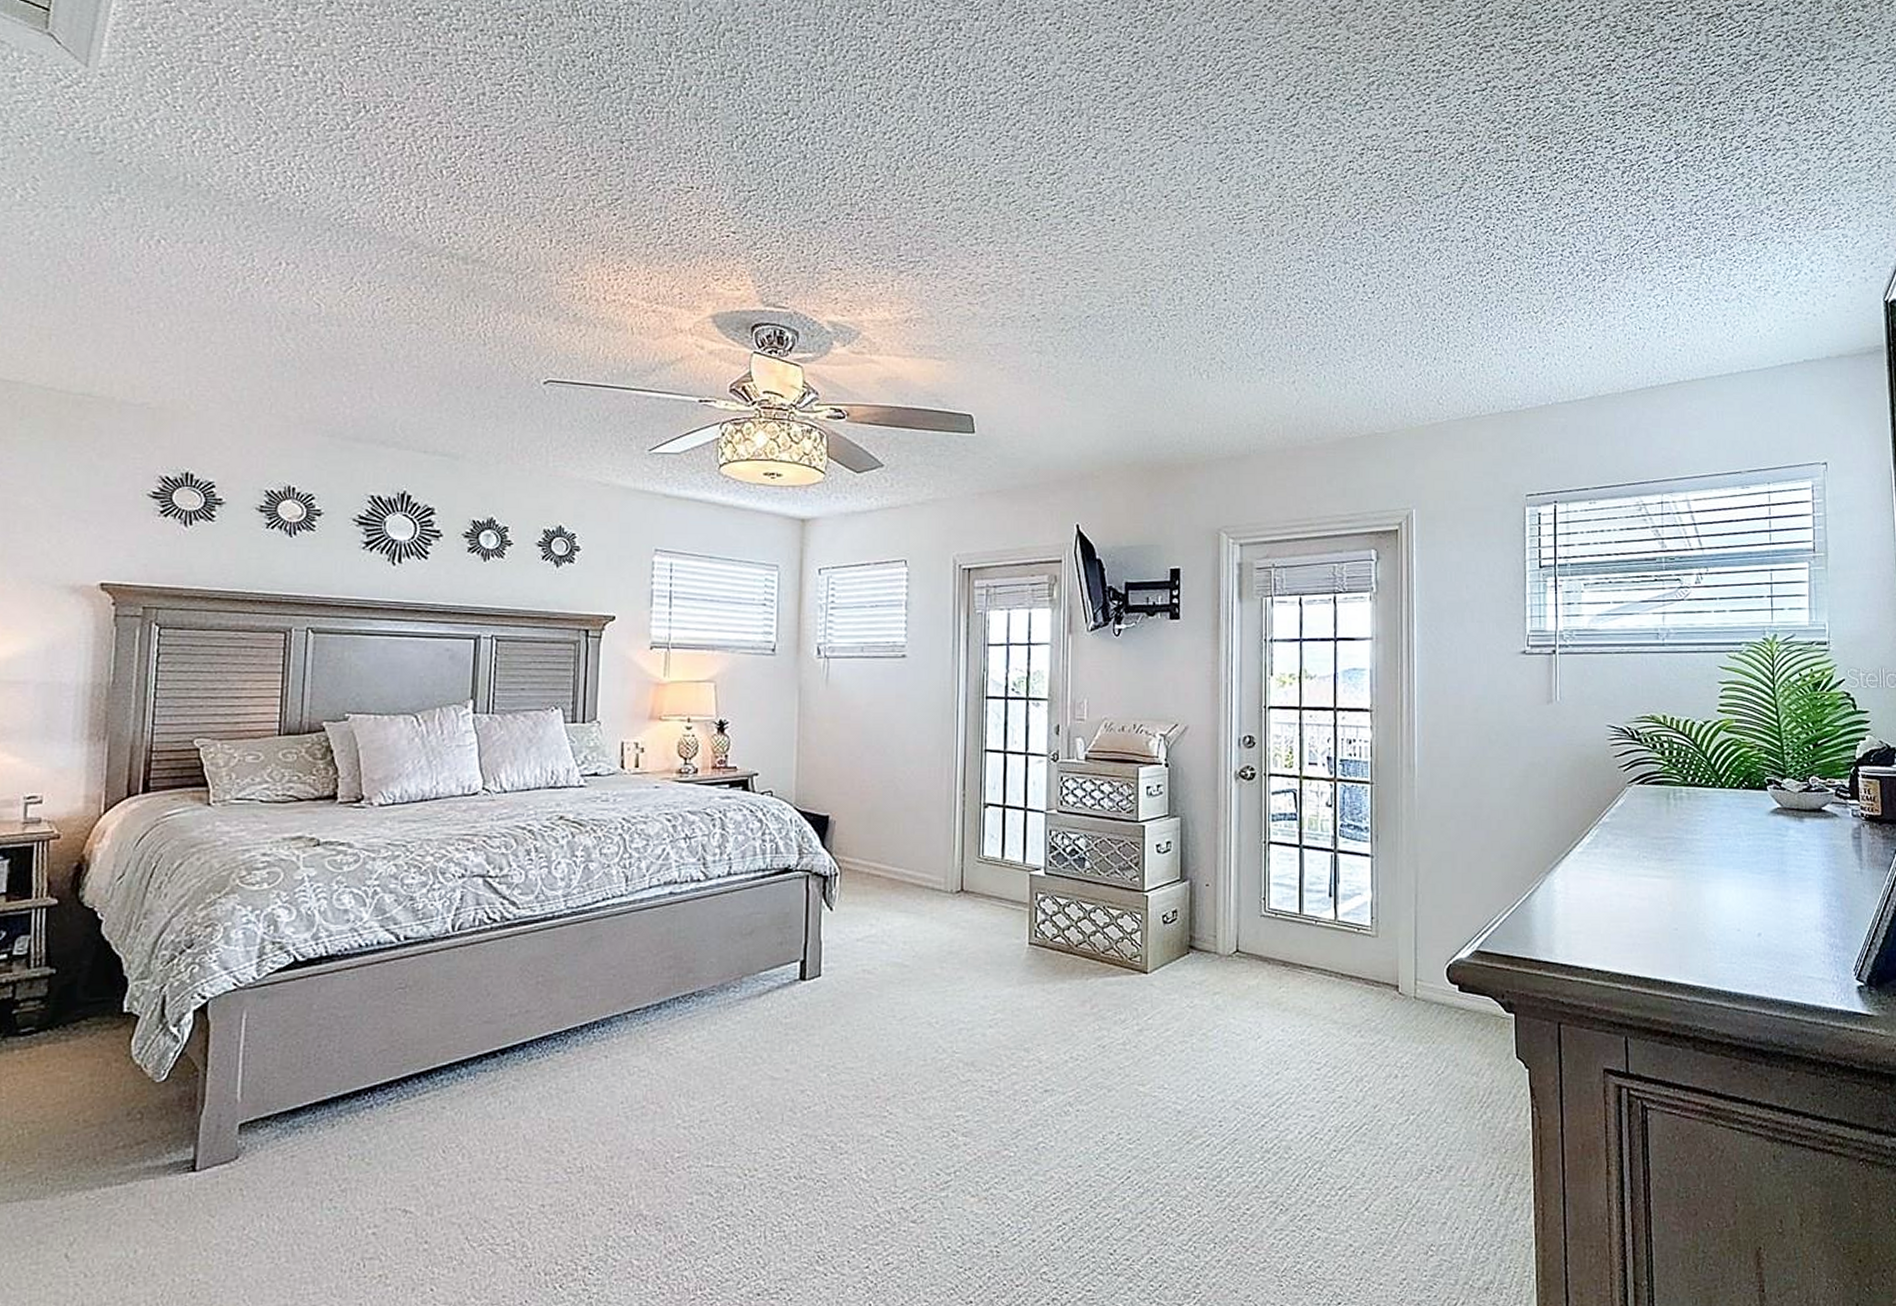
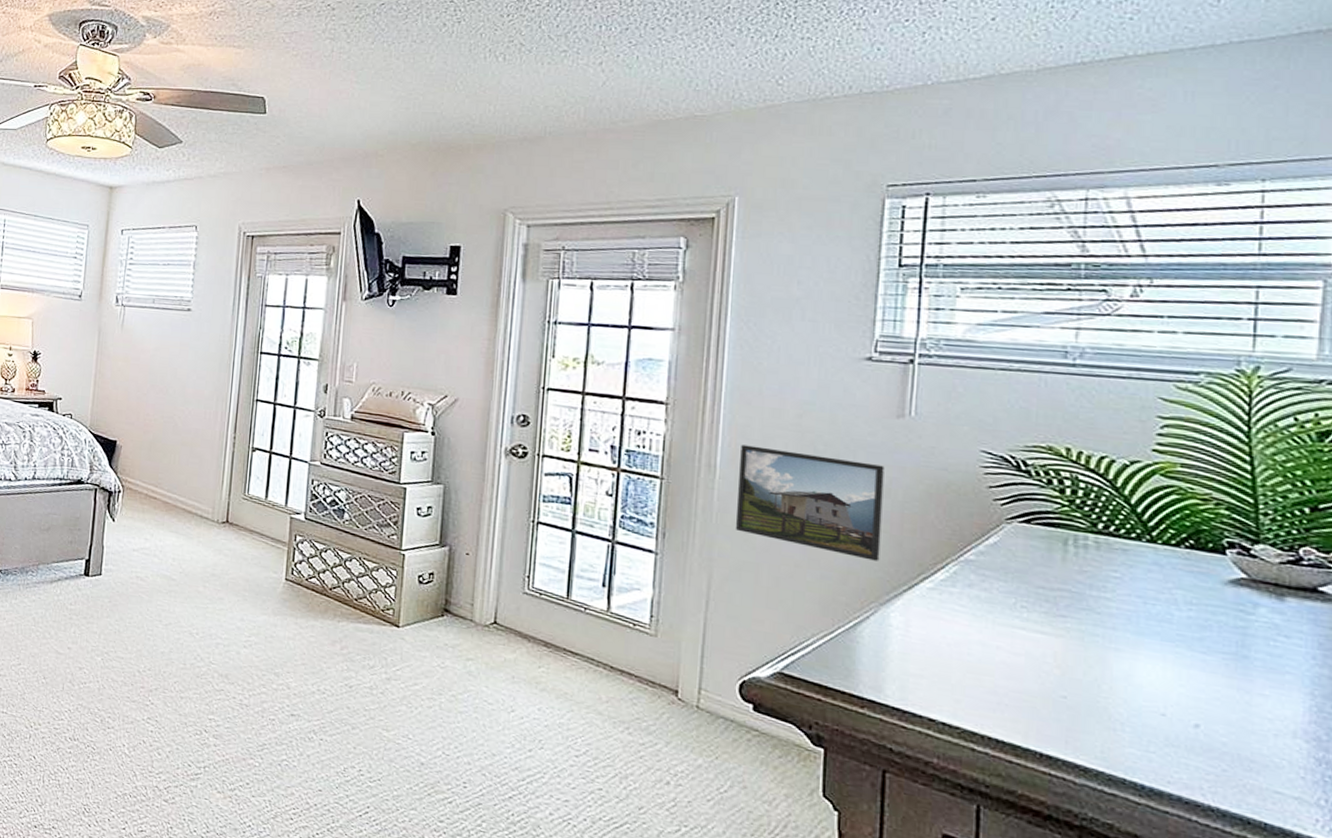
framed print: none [1433,742,1543,835] -> present [735,444,885,561]

